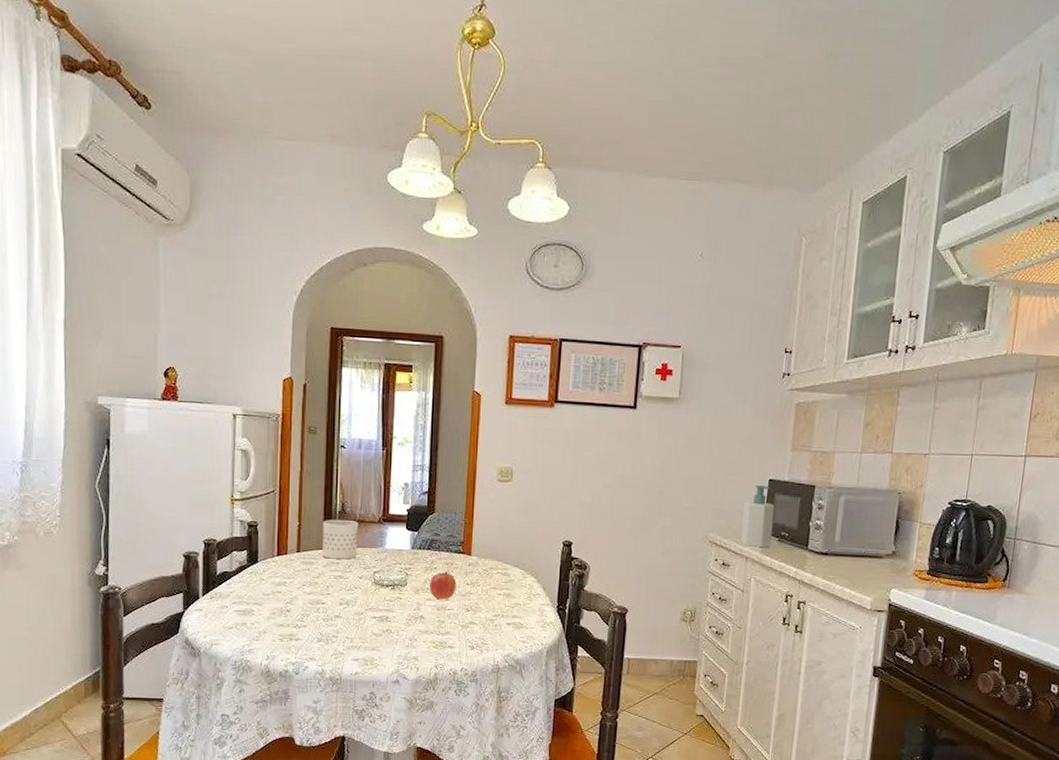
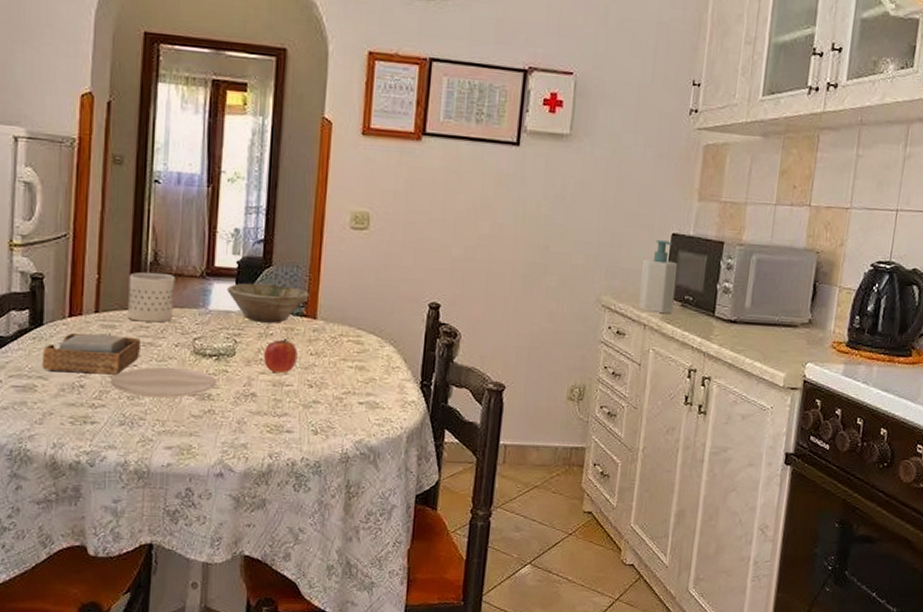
napkin holder: none [257,568,333,603] -> present [41,332,142,376]
plate: none [309,595,393,620] -> present [109,366,217,399]
bowl: none [400,526,465,559] -> present [227,283,309,323]

